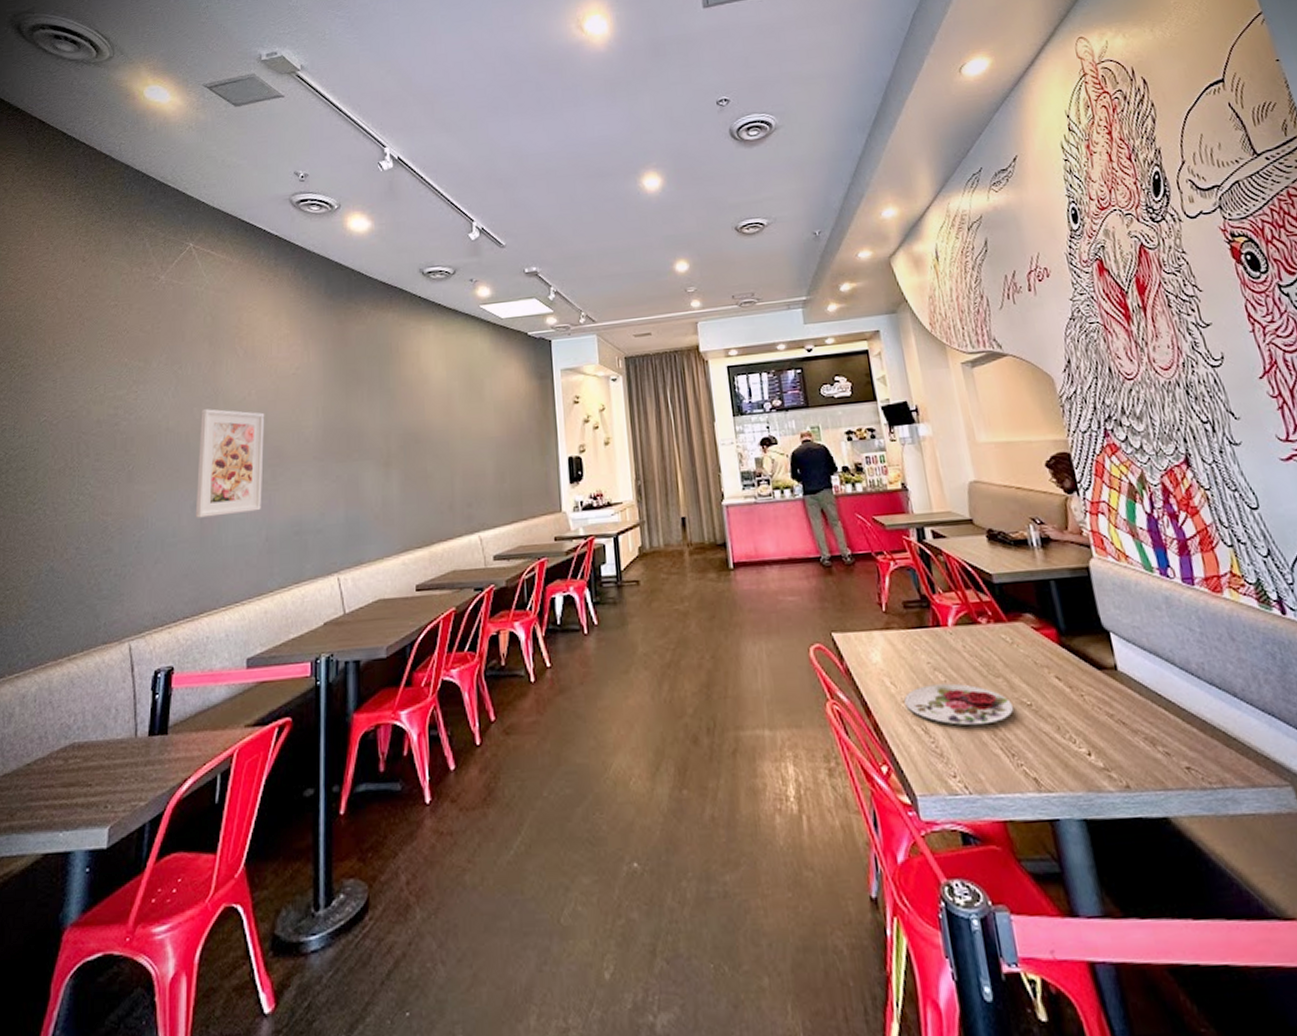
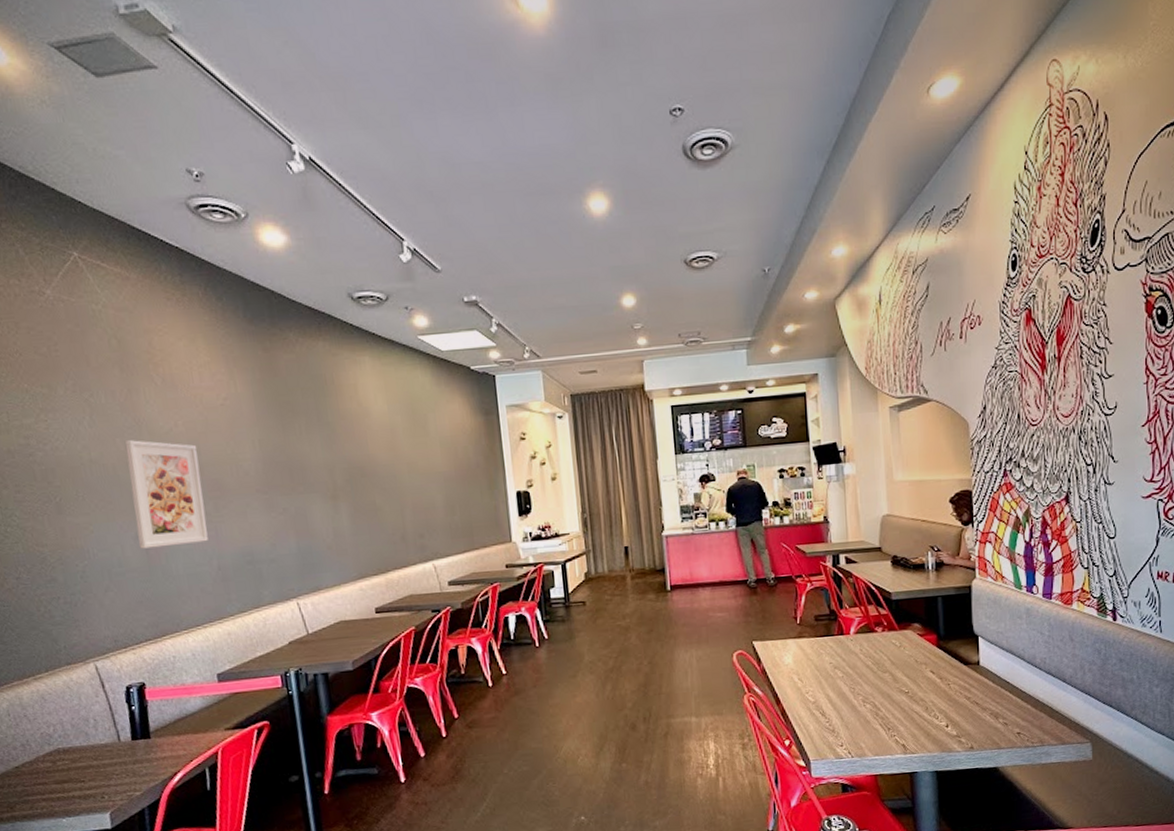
plate: present [904,683,1014,726] -> none [808,678,895,709]

